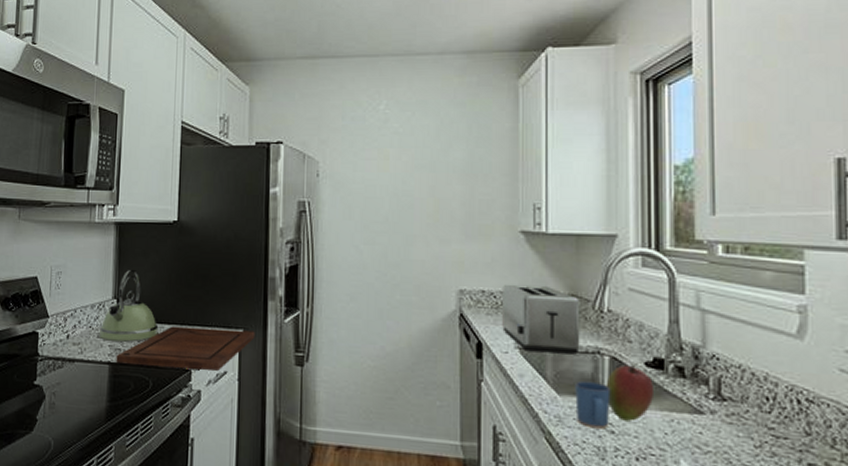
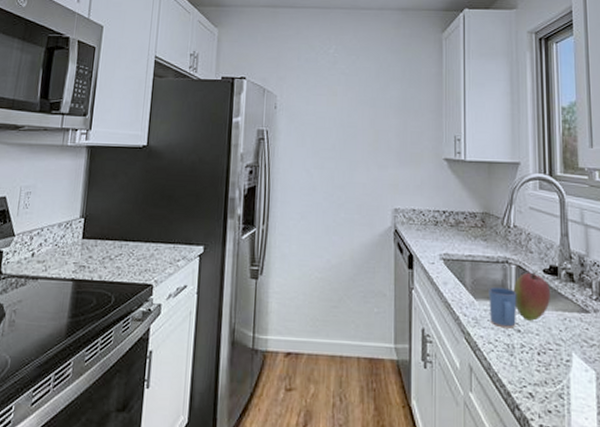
kettle: present [98,269,159,343] -> none [64,189,124,260]
cutting board: present [116,326,255,372] -> none [79,243,215,286]
toaster: present [502,284,580,354] -> none [430,203,492,264]

